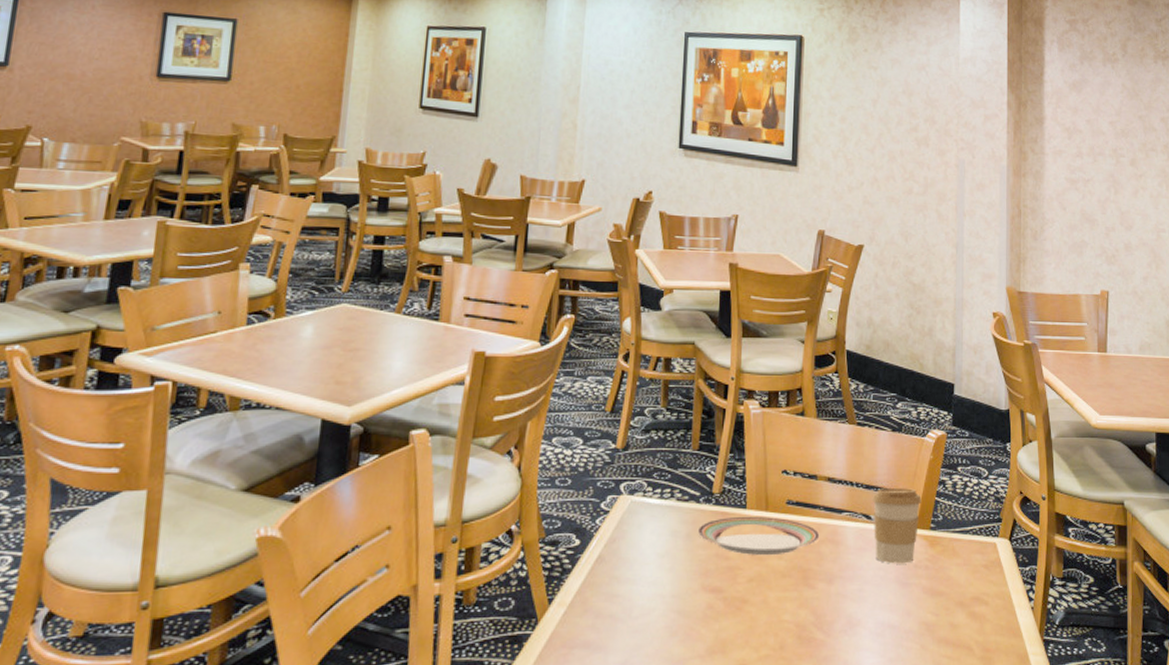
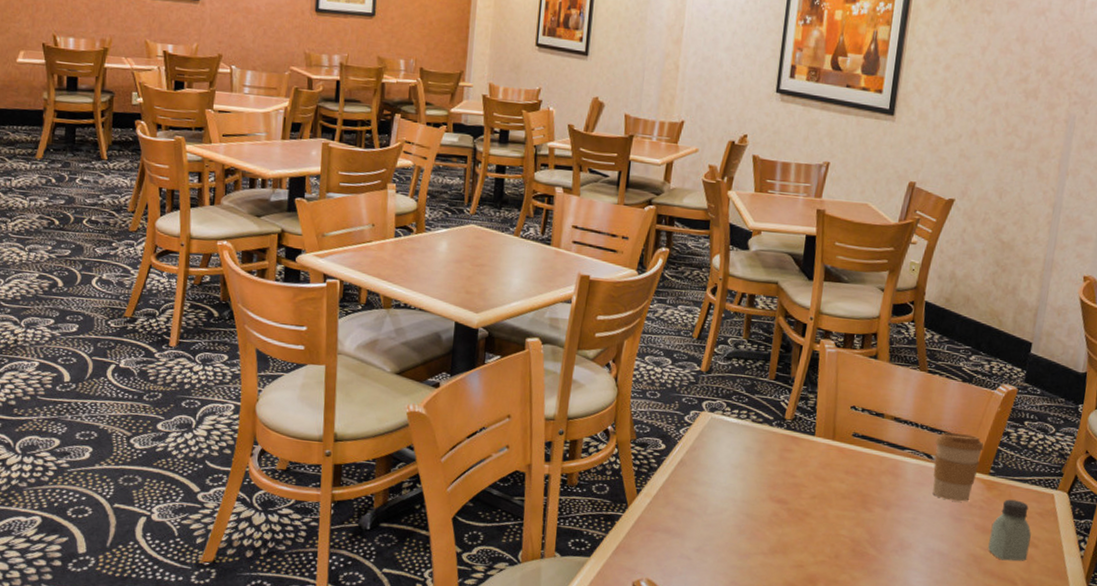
plate: present [697,516,820,556] -> none [768,441,882,479]
saltshaker: none [939,554,980,625] -> present [988,499,1031,561]

